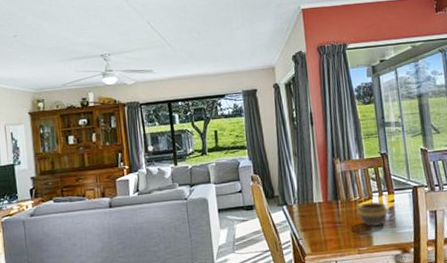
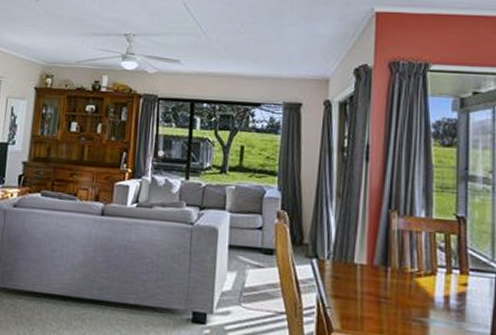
bowl: present [357,201,390,226] -> none [411,278,459,314]

